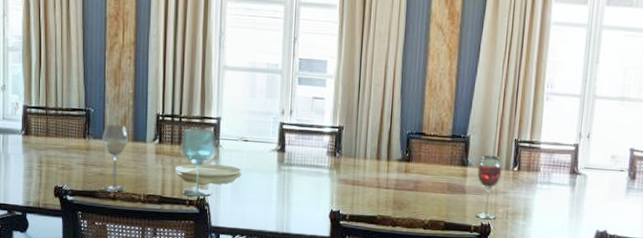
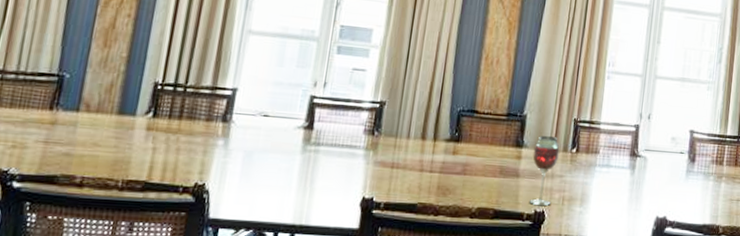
wineglass: present [102,124,129,192] -> none [66,93,113,177]
plate: present [174,163,243,185] -> none [168,142,257,168]
wine glass: present [179,128,217,197] -> none [175,100,229,182]

